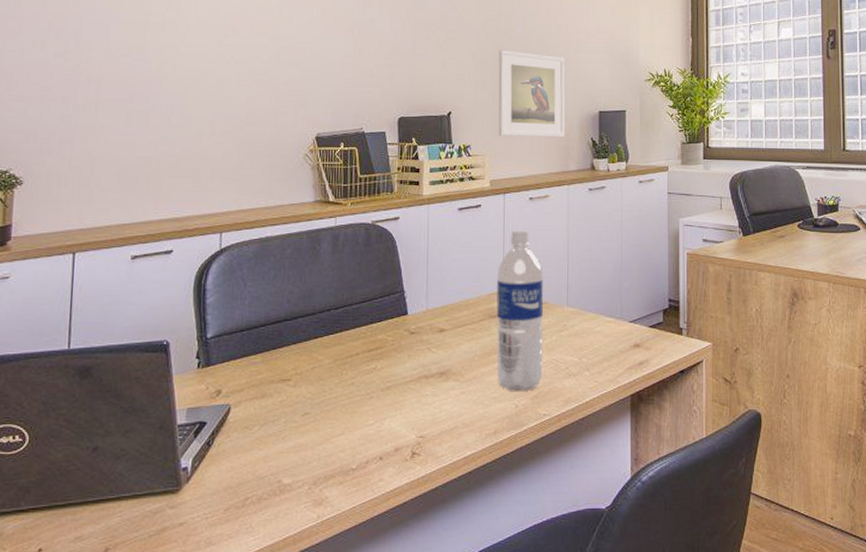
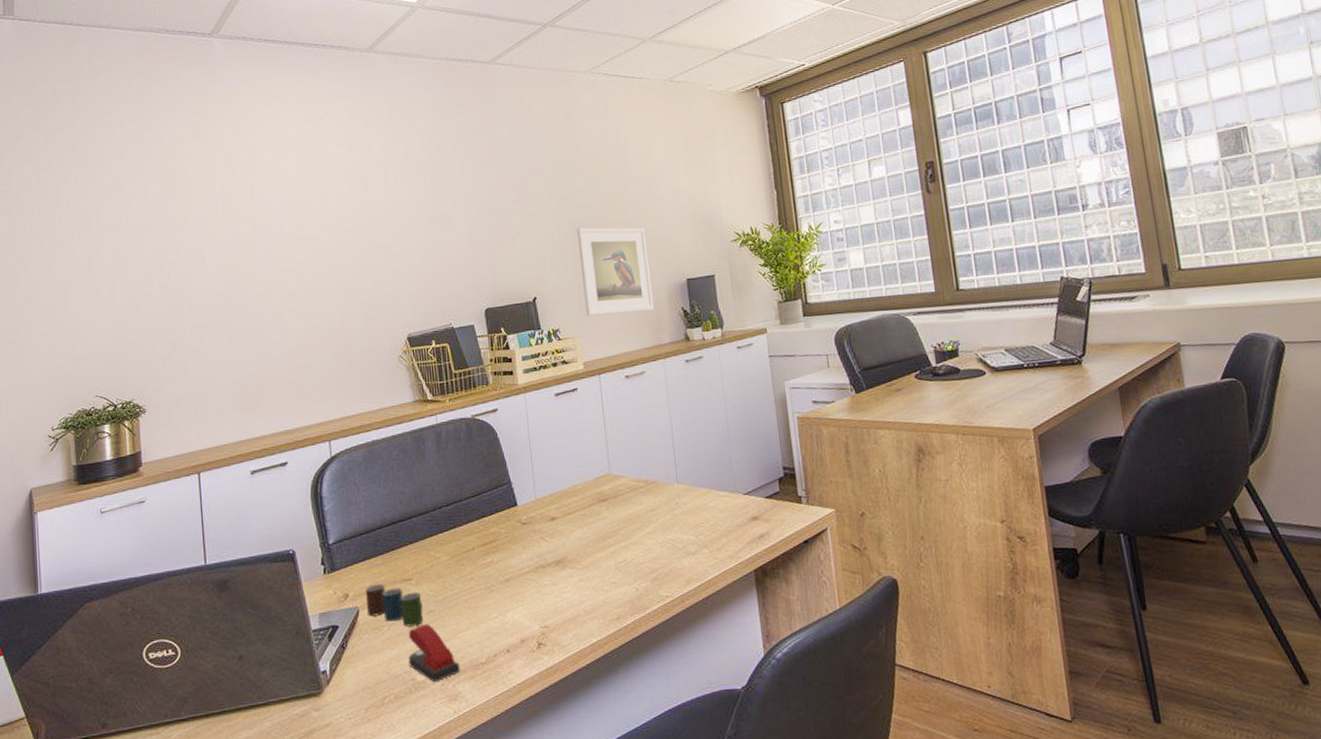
cup: none [239,382,298,428] -> present [365,583,424,627]
stapler: none [277,426,330,486] -> present [408,624,460,683]
water bottle: present [496,229,544,391] -> none [601,409,660,575]

